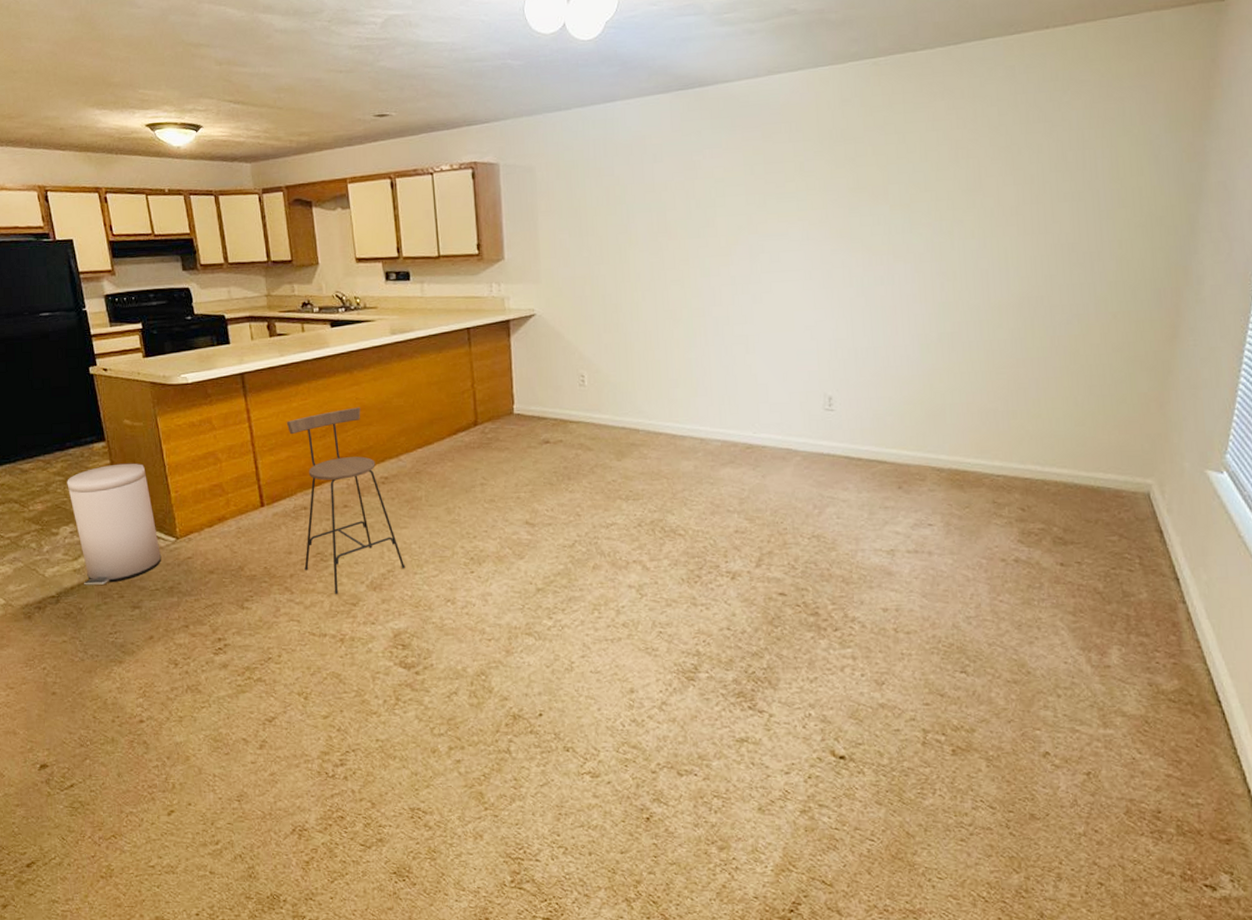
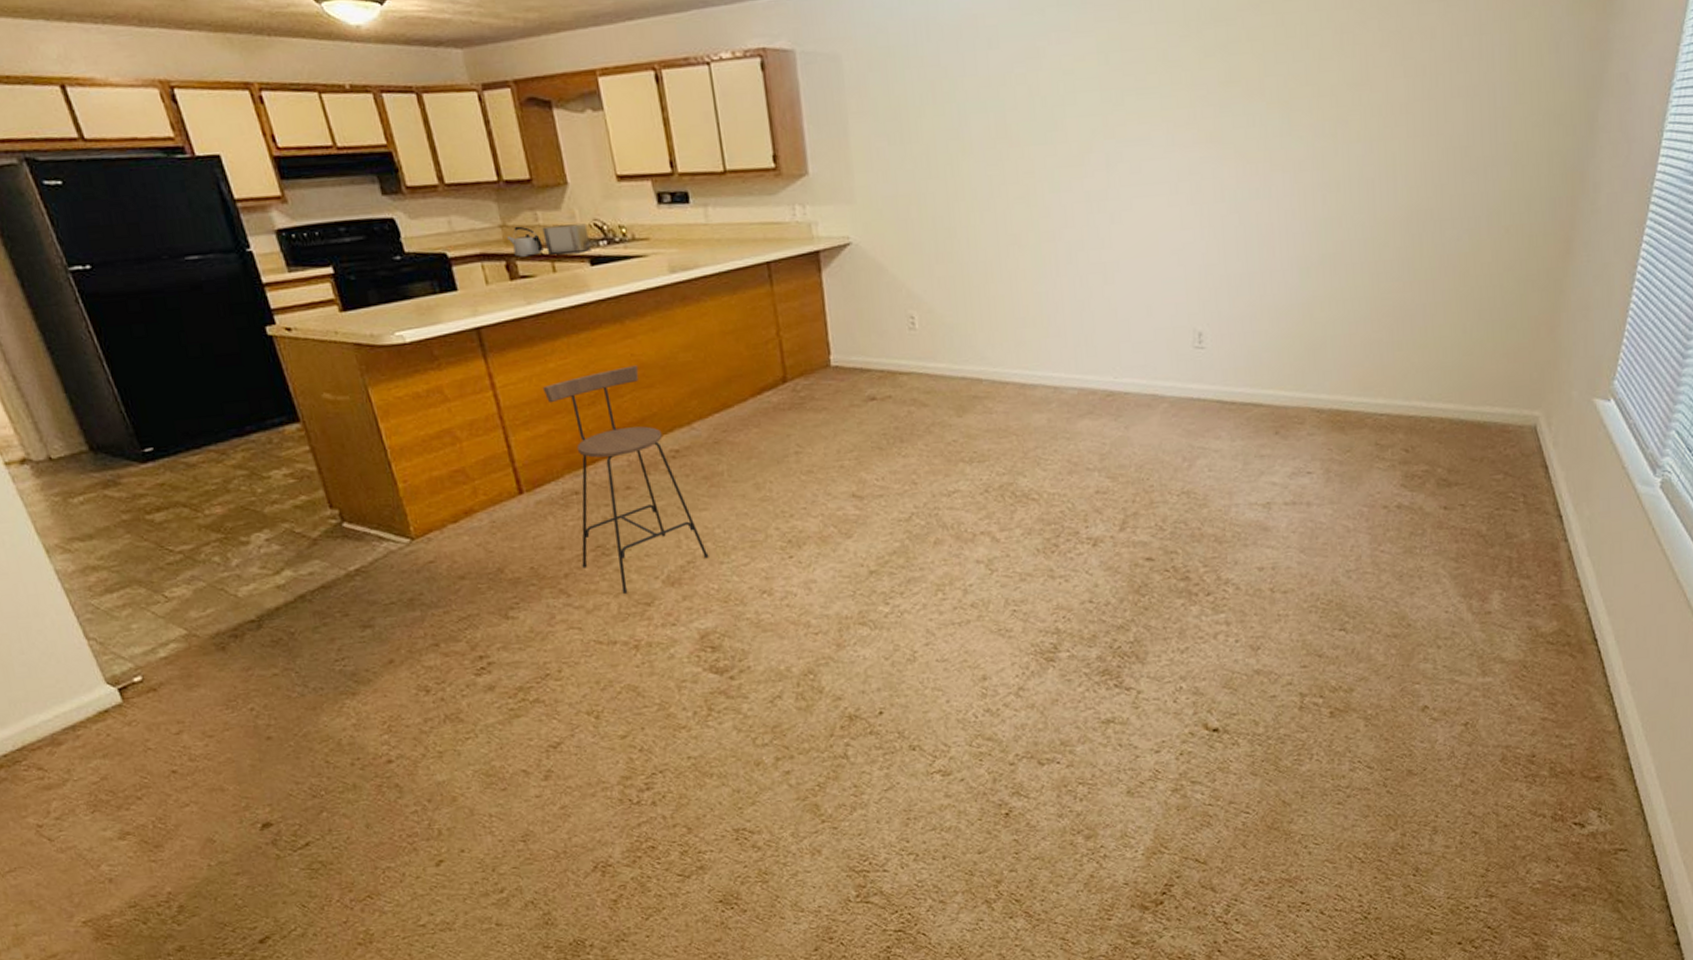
pedal bin: present [67,463,162,587] -> none [252,448,394,606]
kettle: none [270,295,296,319] -> present [507,226,544,257]
toaster: none [297,295,333,318] -> present [542,223,592,255]

